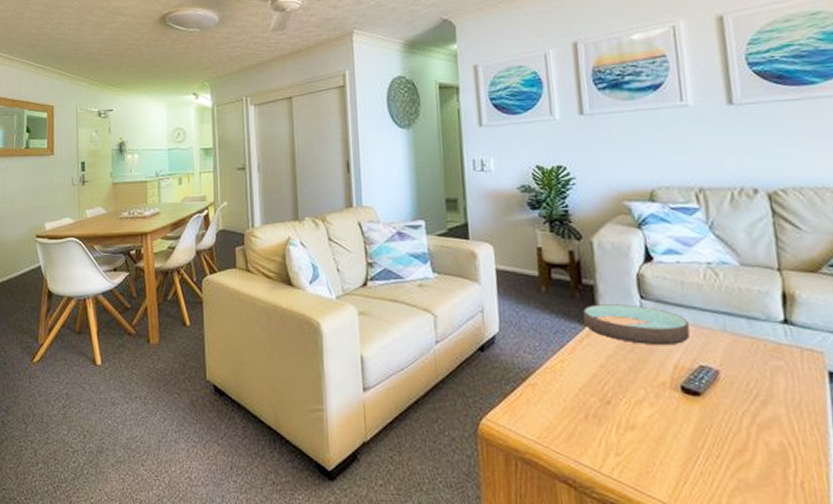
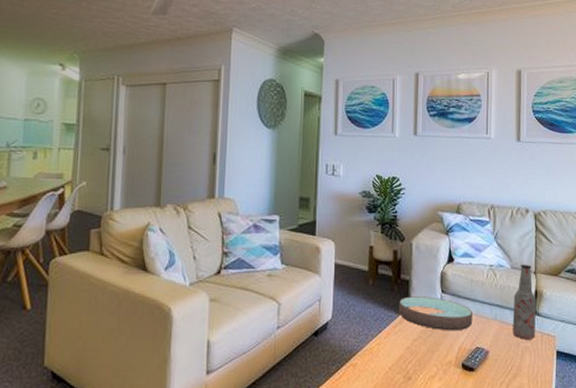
bottle: none [748,259,791,357] -> present [512,264,537,340]

